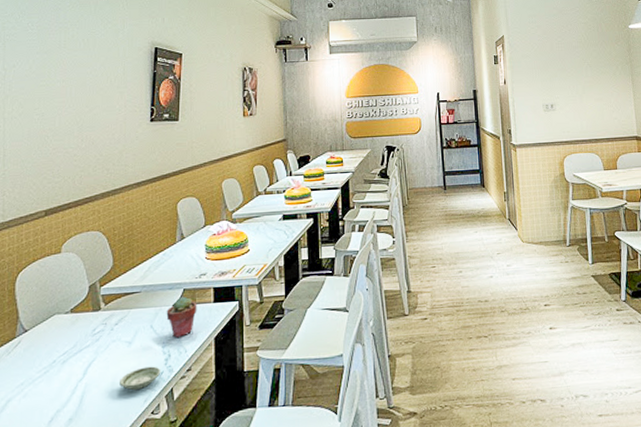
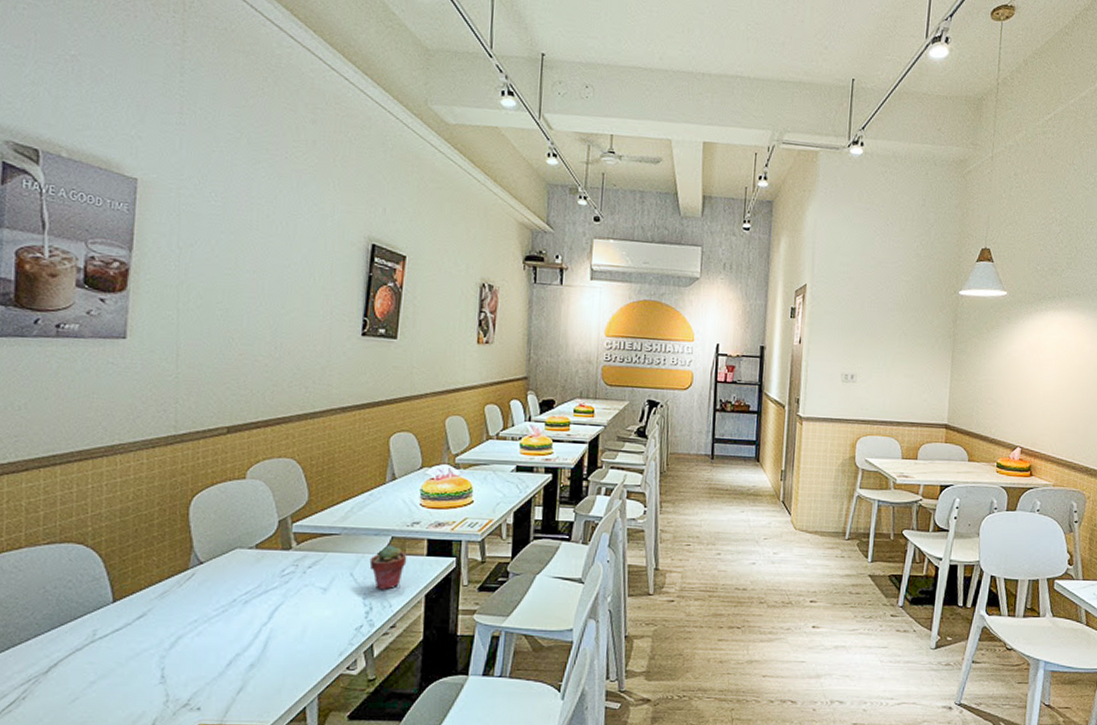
saucer: present [120,366,161,391] -> none [311,618,361,642]

